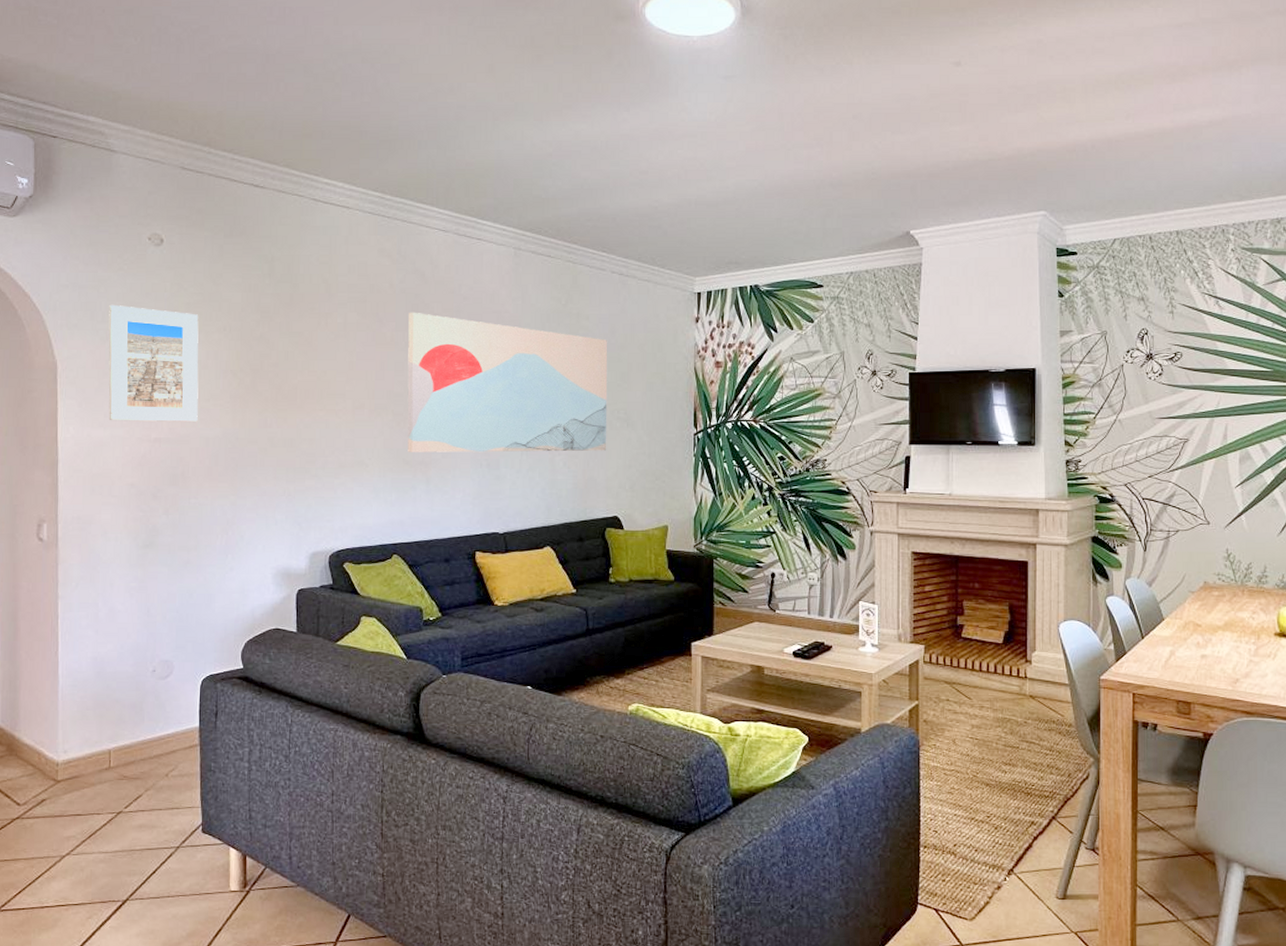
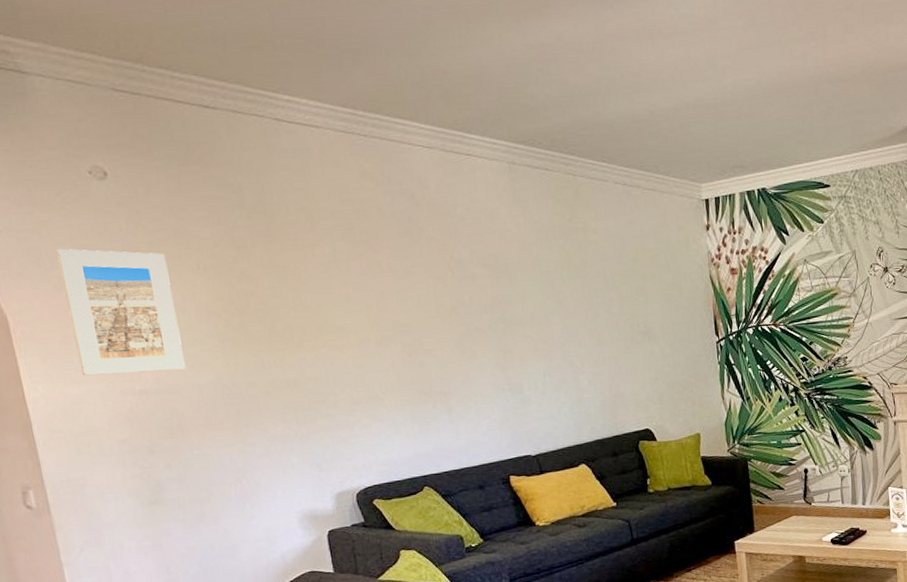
wall art: present [407,312,608,453] -> none [403,236,631,383]

